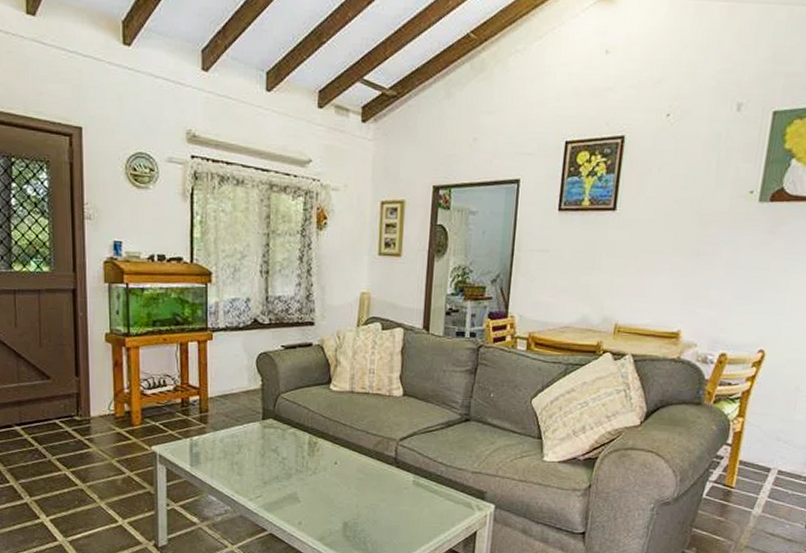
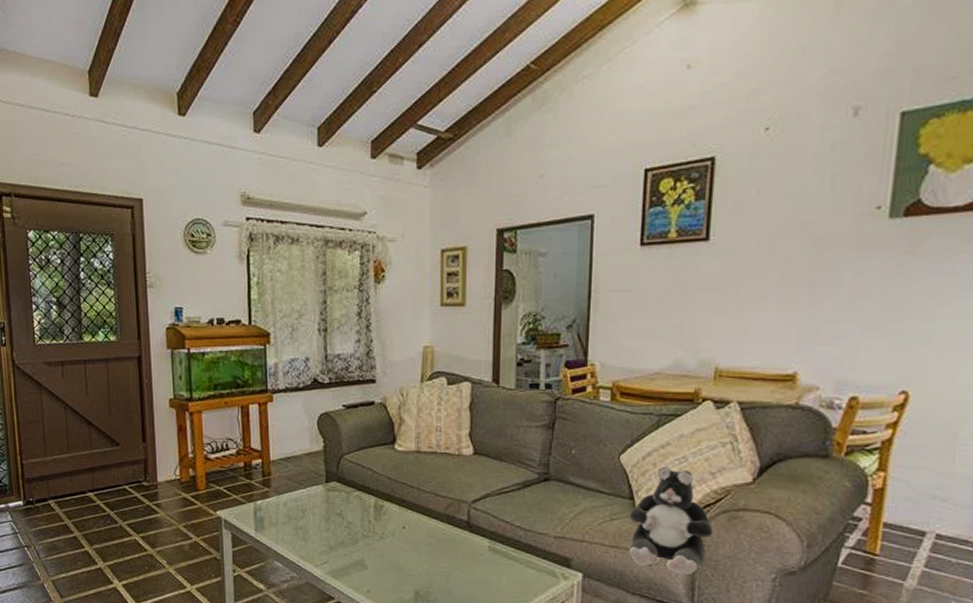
plush toy: none [535,410,606,507] -> present [628,467,713,577]

